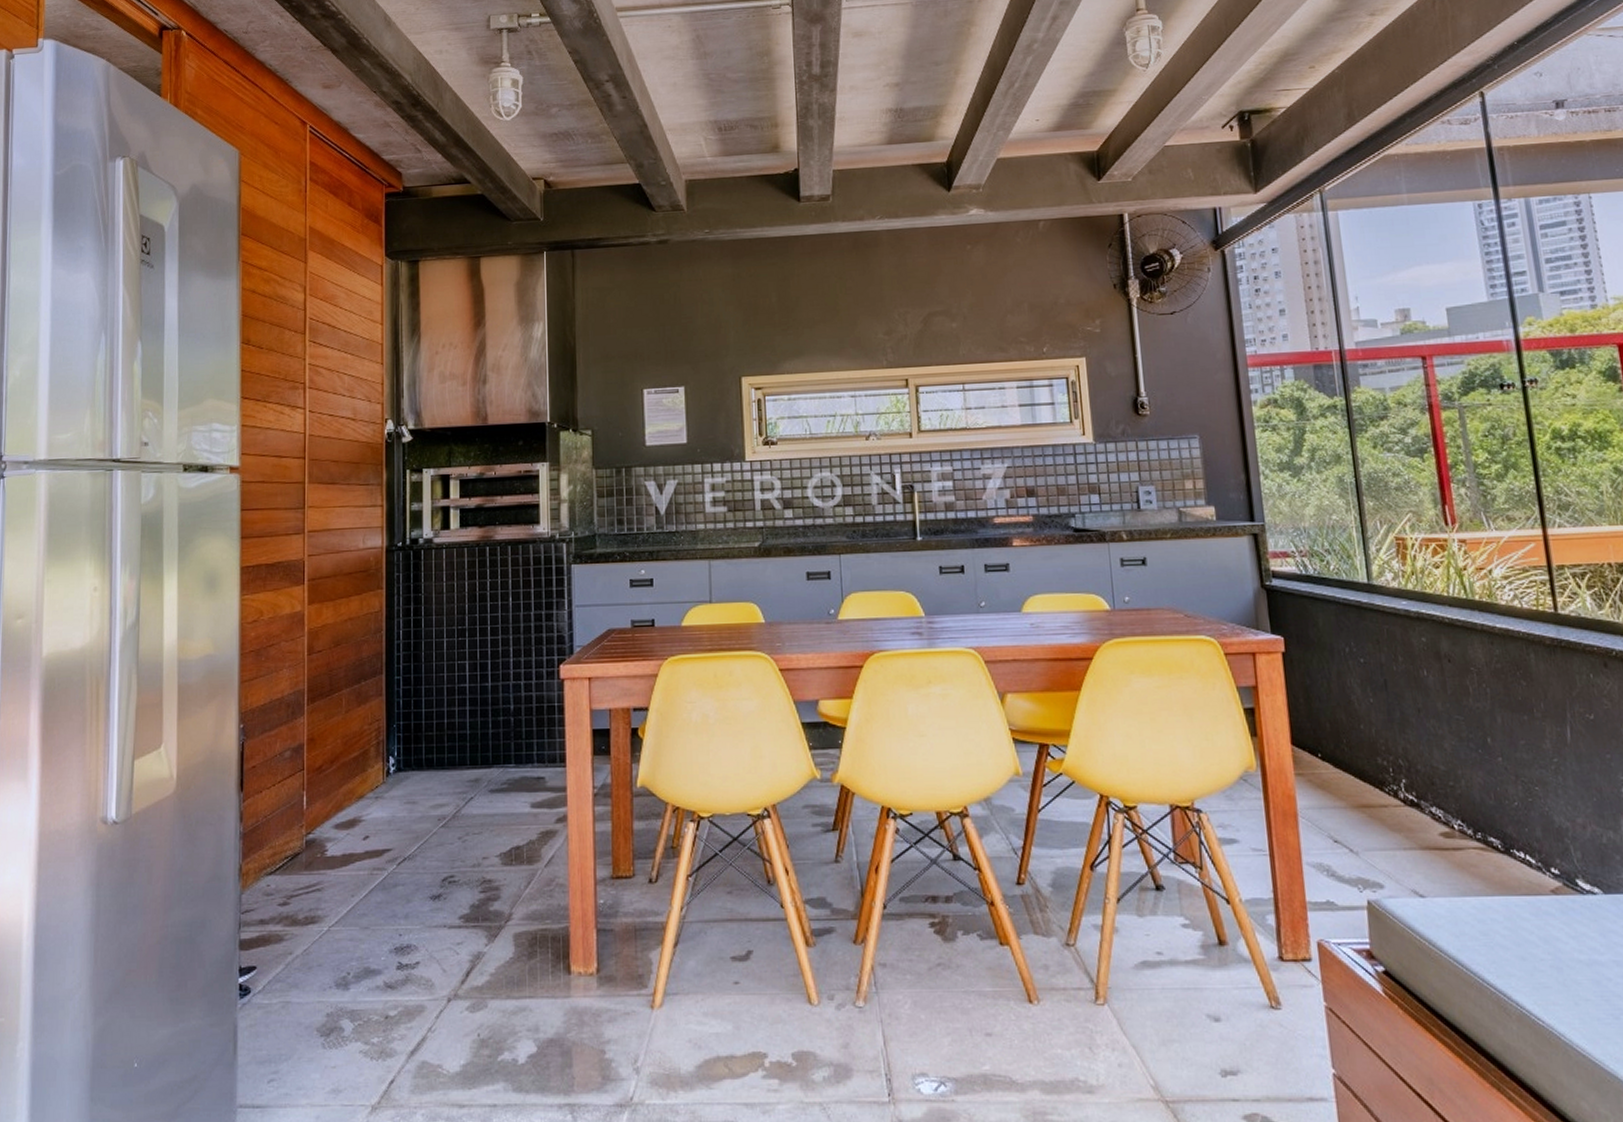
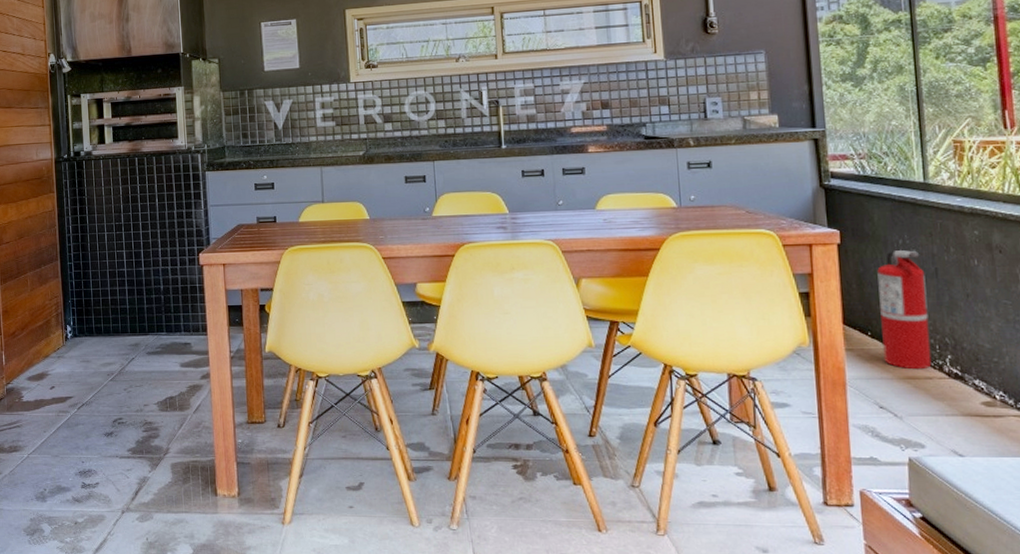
fire extinguisher: none [1324,659,1386,797] -> present [877,250,932,370]

